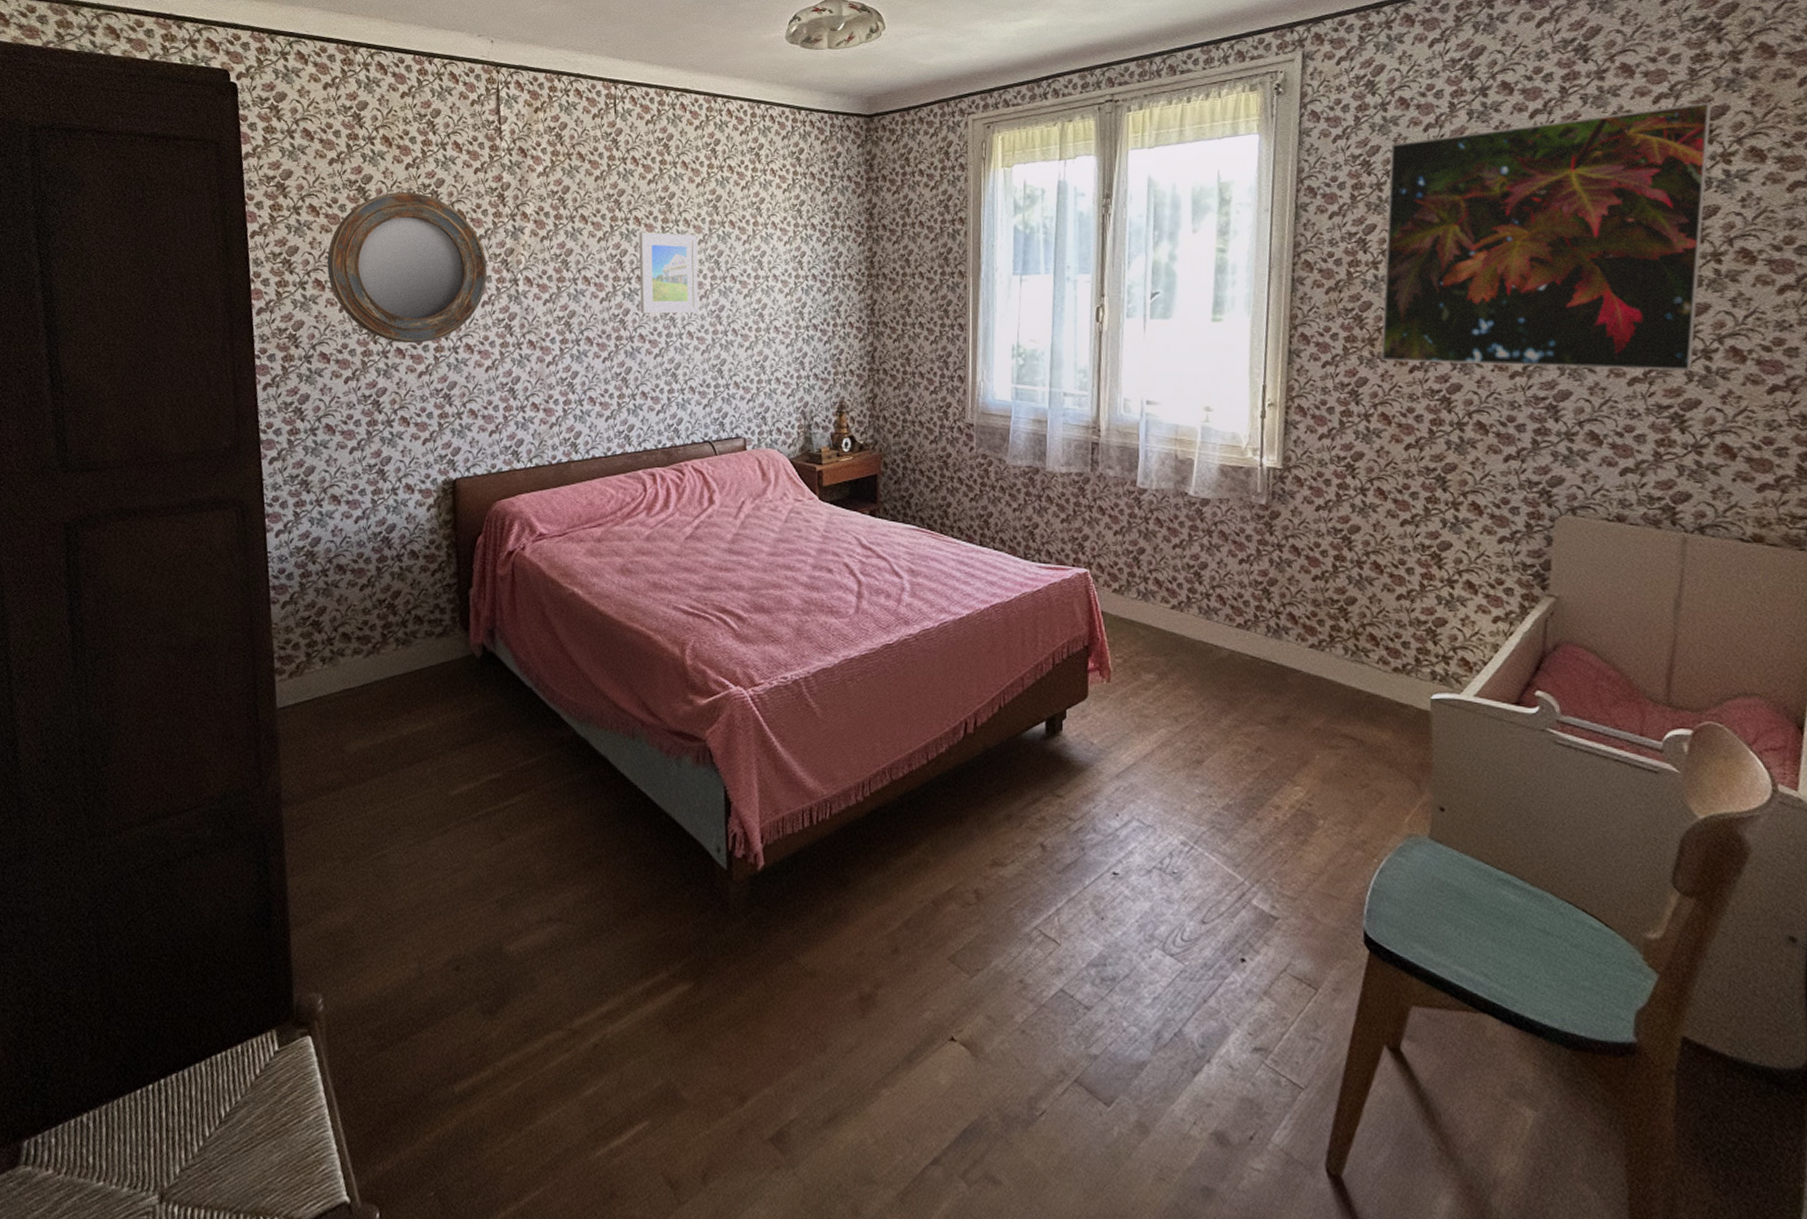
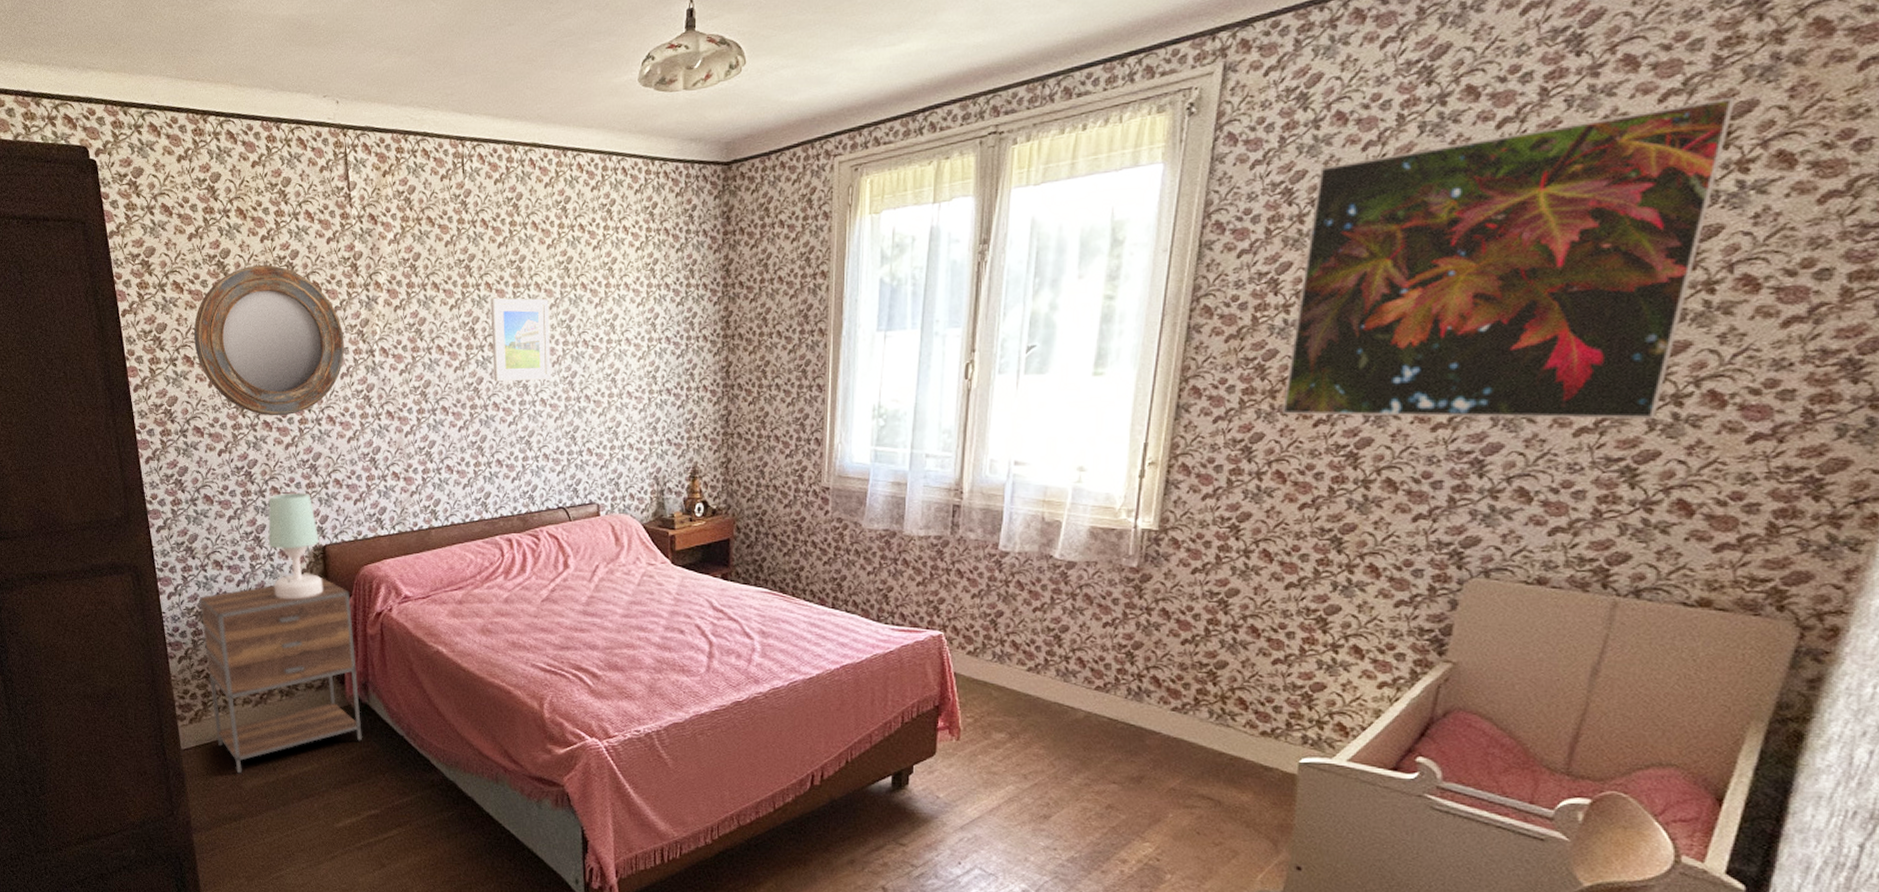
nightstand: none [311,514,486,734] -> present [200,578,362,773]
table lamp: none [393,423,451,537] -> present [268,492,323,600]

